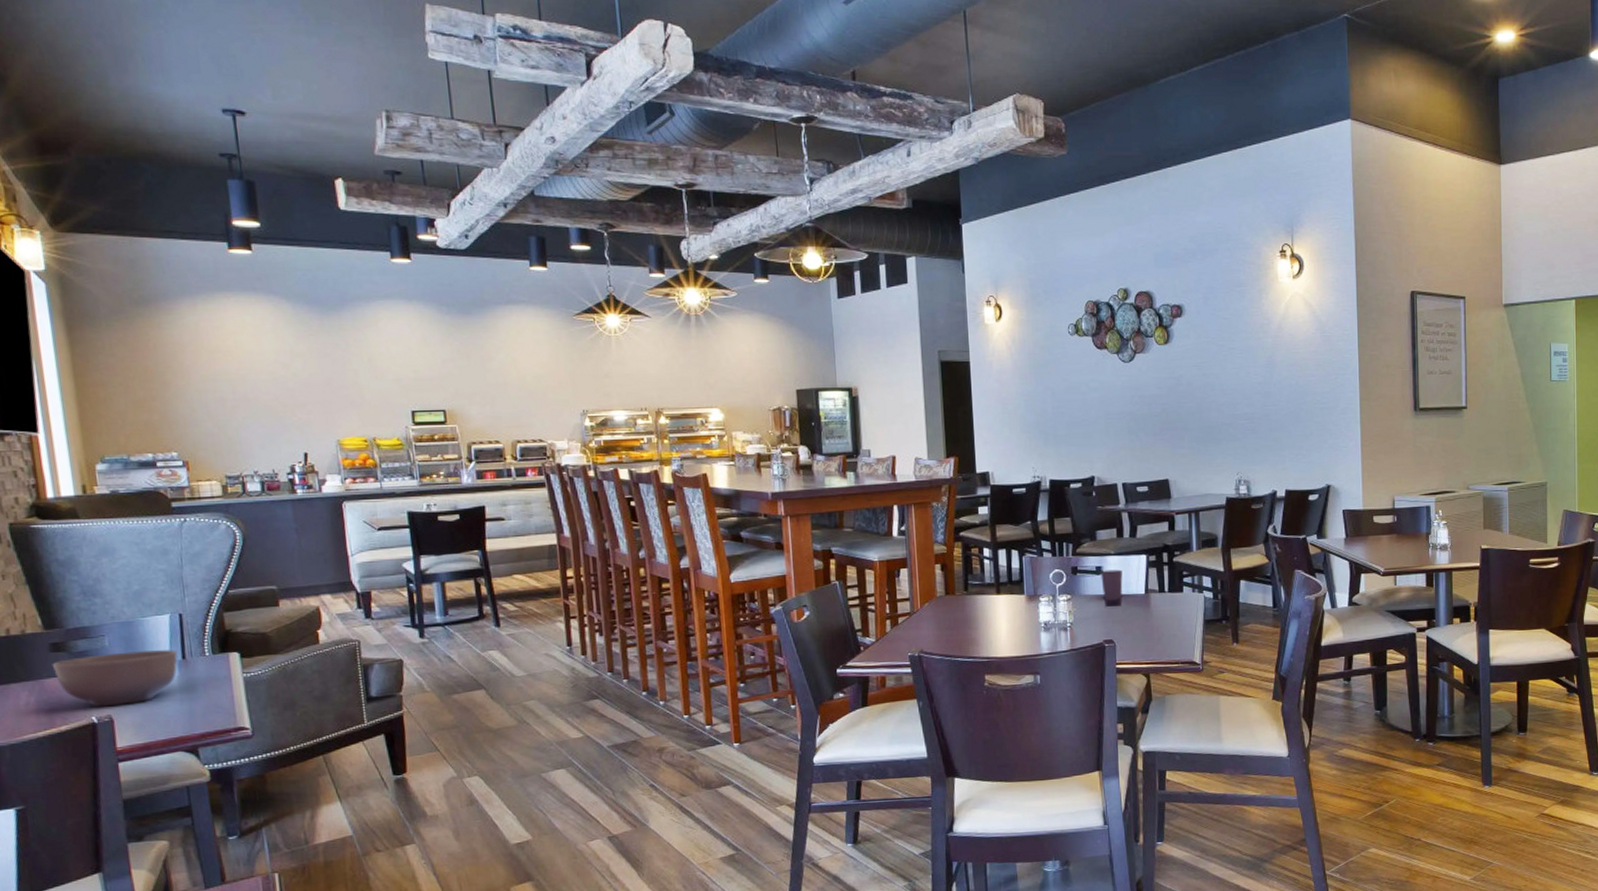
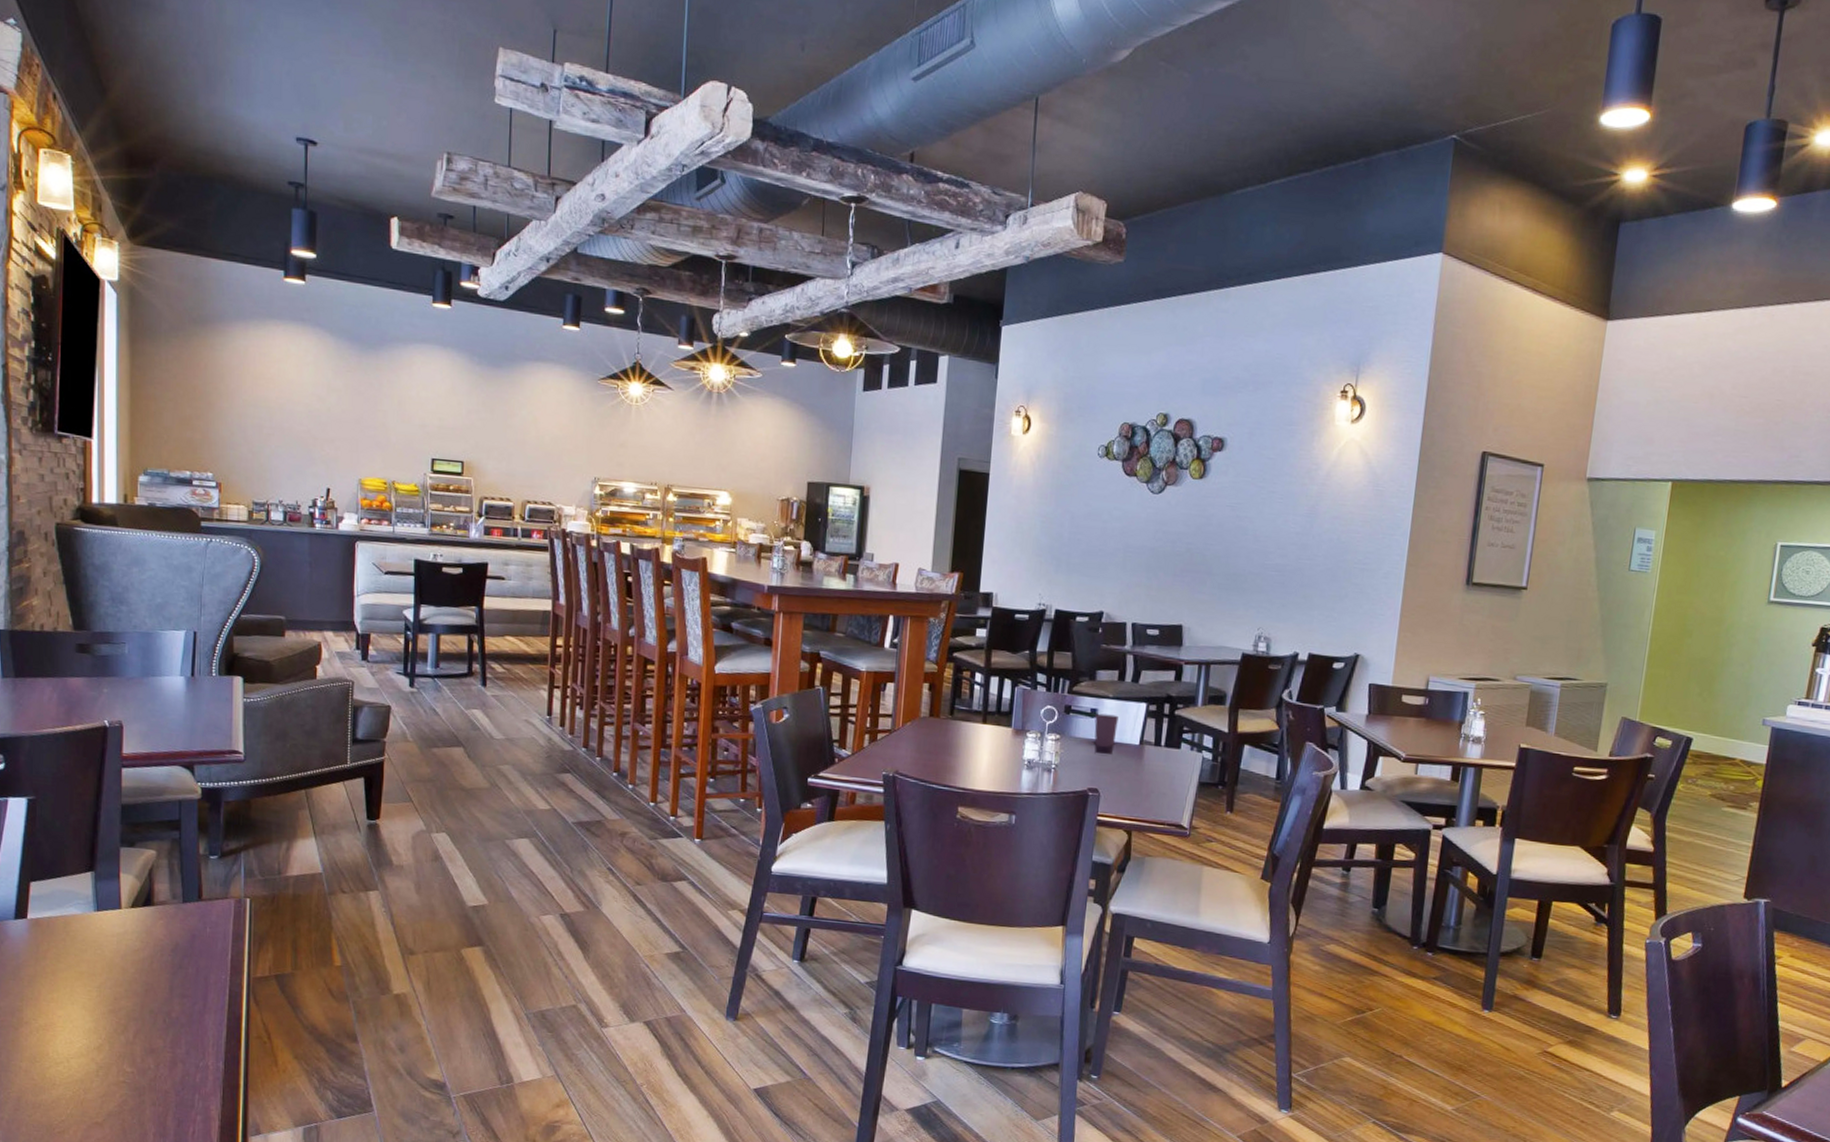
bowl: present [51,650,178,707] -> none [76,661,187,713]

